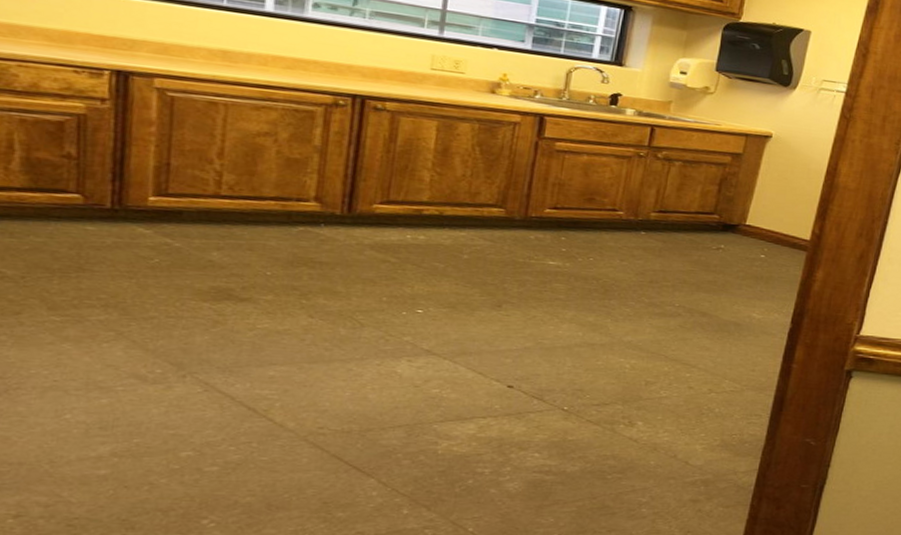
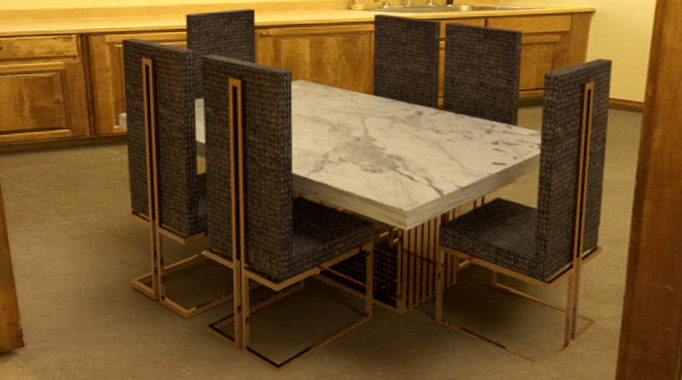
dining table: none [142,67,784,526] -> present [118,8,613,372]

